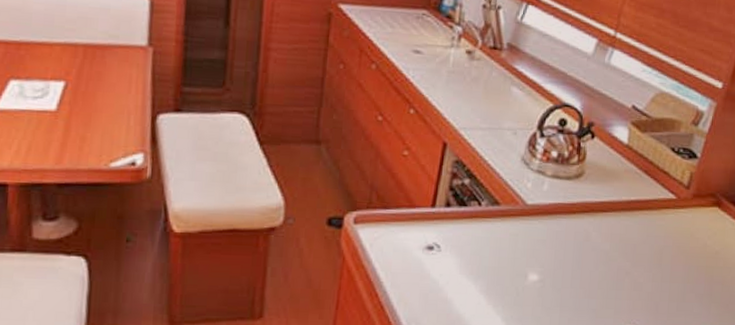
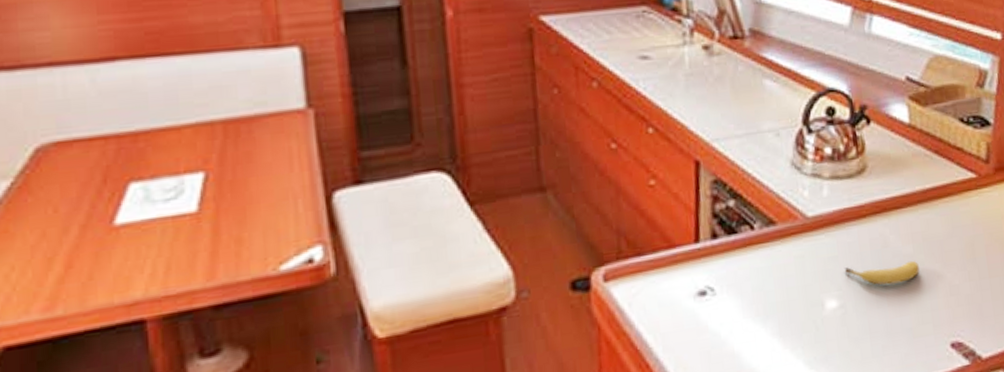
fruit: none [550,251,612,273] -> present [845,260,920,286]

